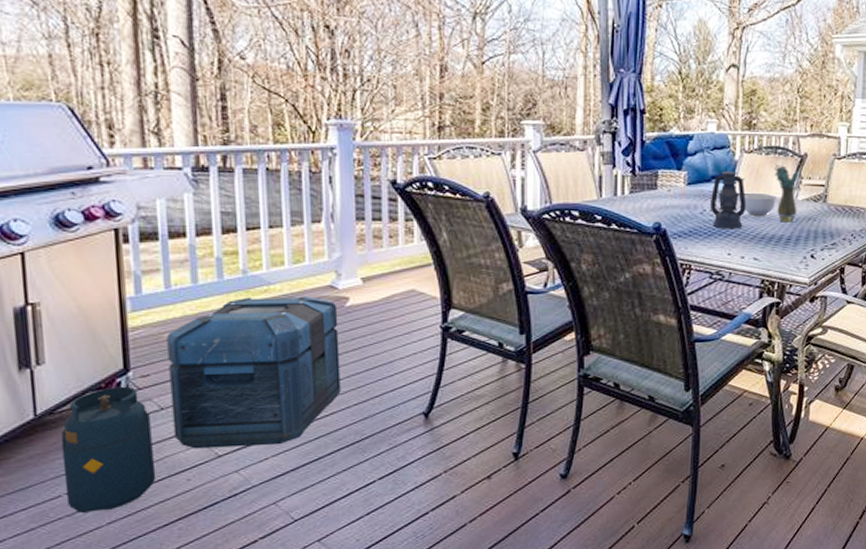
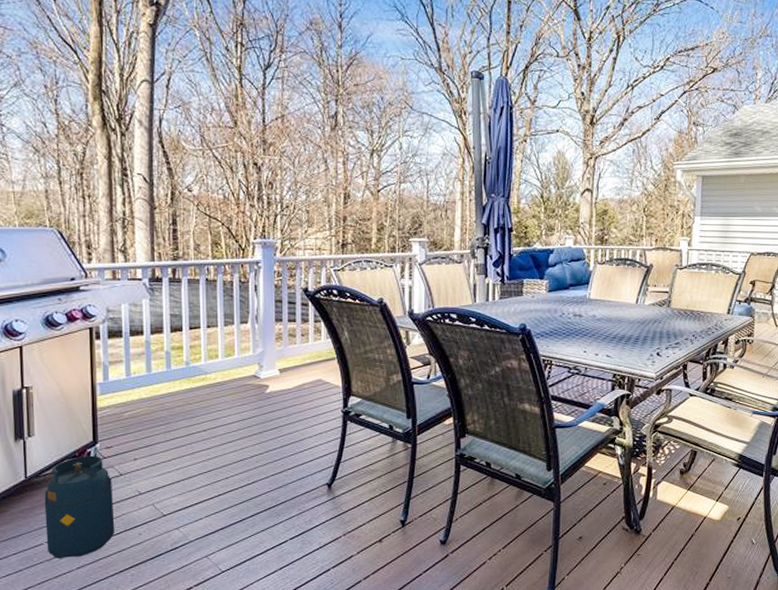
storage crate: present [166,296,341,449] -> none [126,384,261,509]
lantern: present [709,164,747,229] -> none [568,274,600,330]
bowl: present [744,192,776,216] -> none [597,298,626,318]
vase: present [773,164,799,223] -> none [623,273,645,324]

